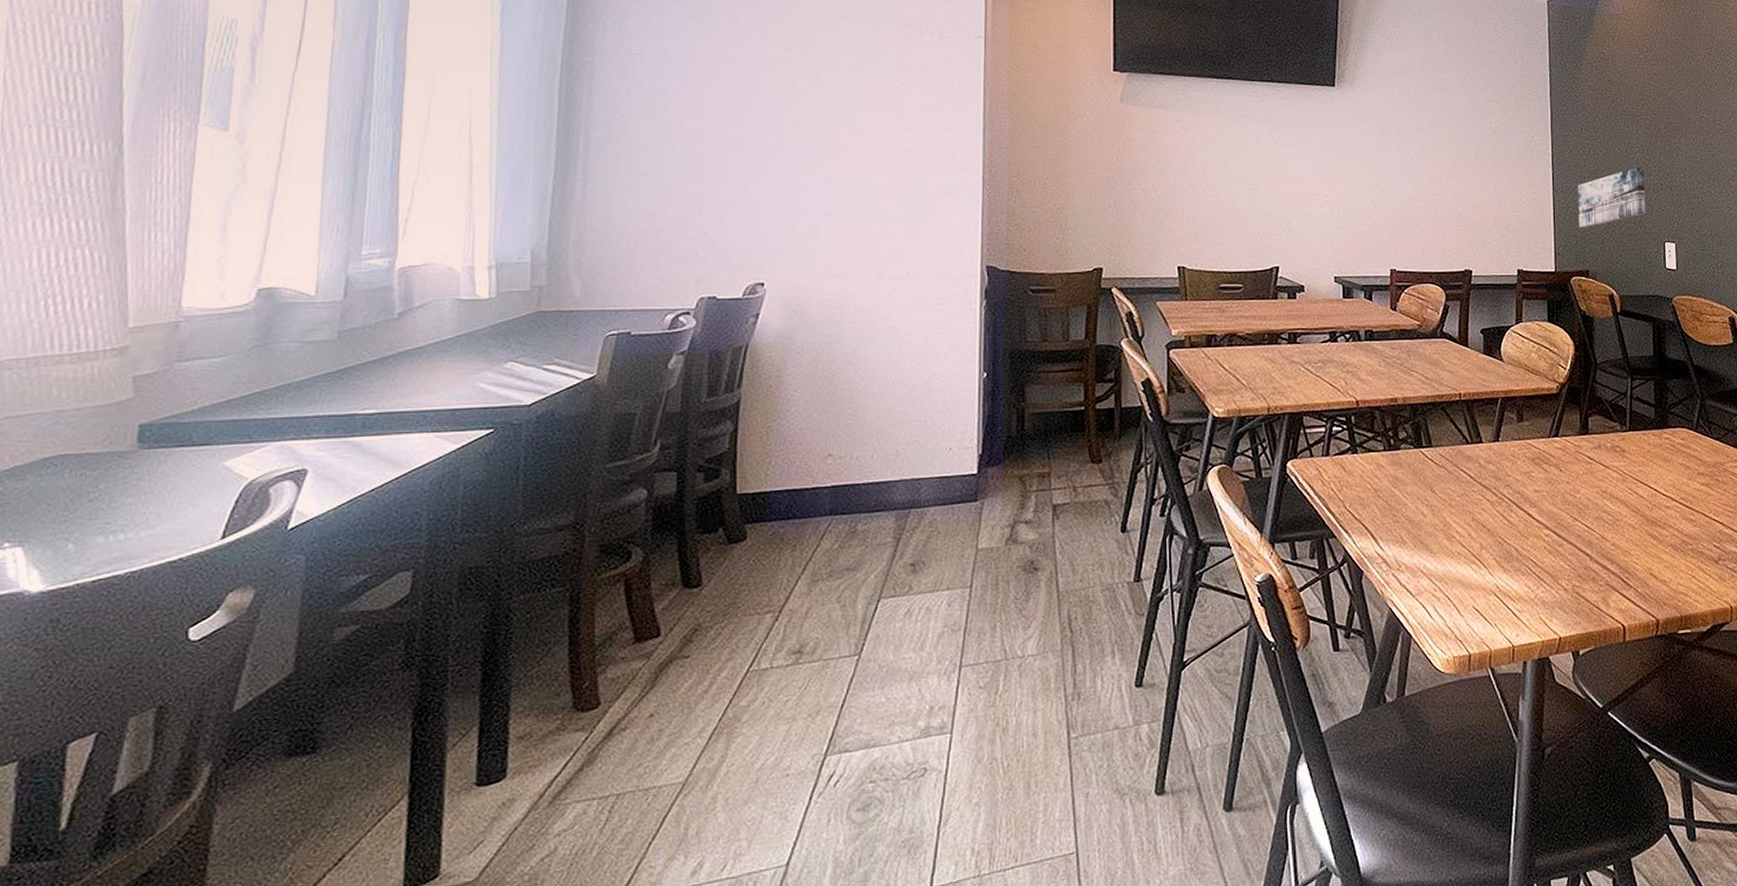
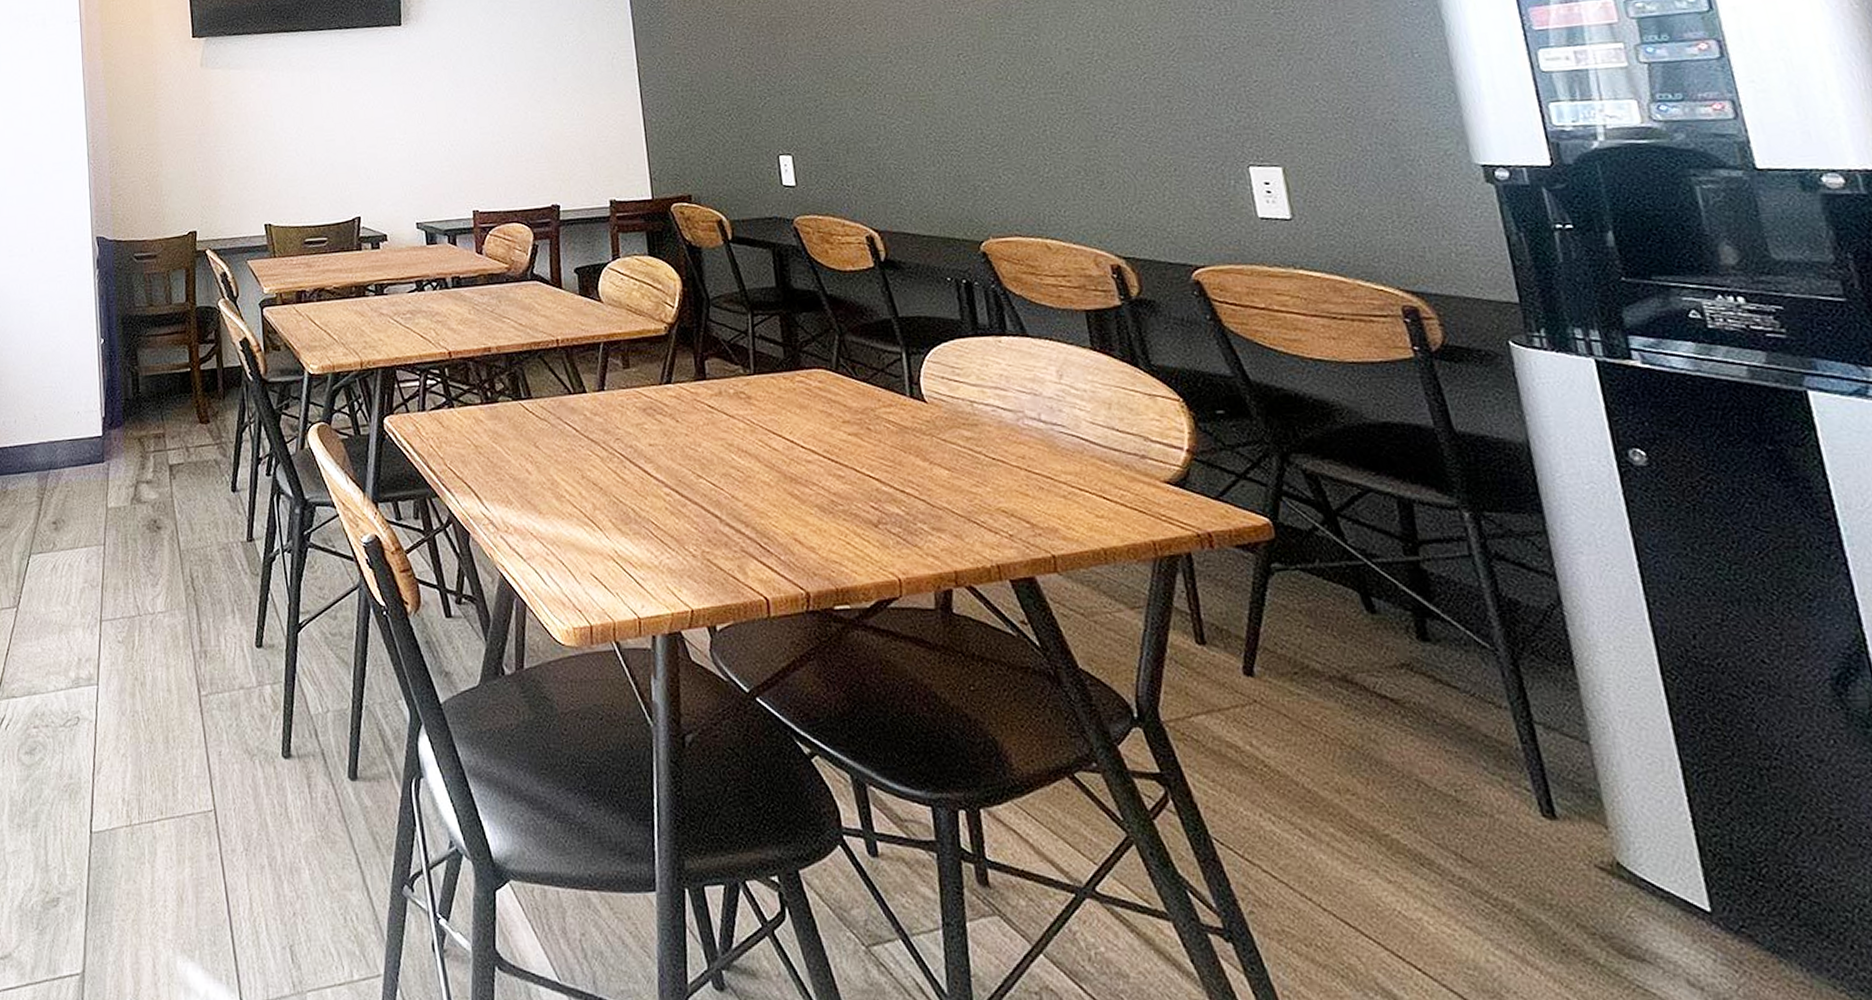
wall art: present [1578,167,1645,228] -> none [670,73,753,149]

